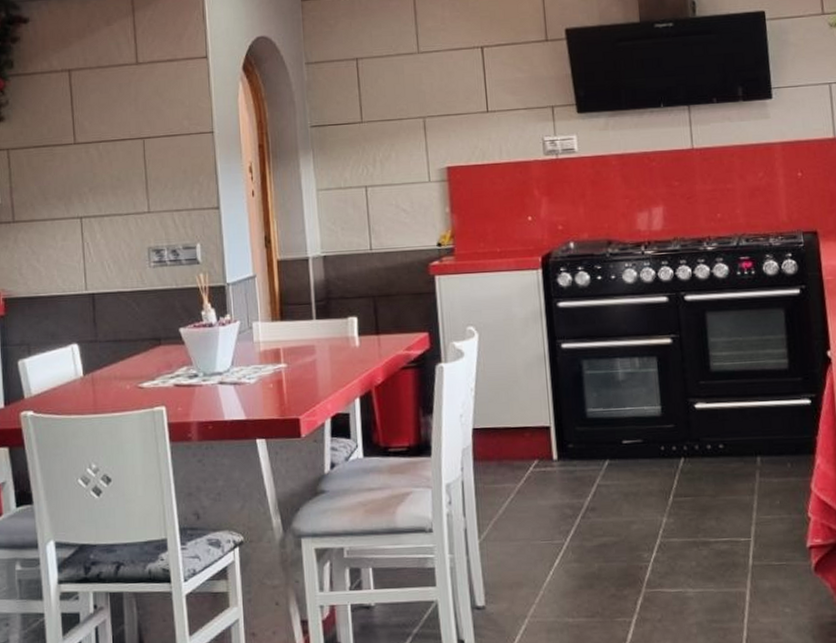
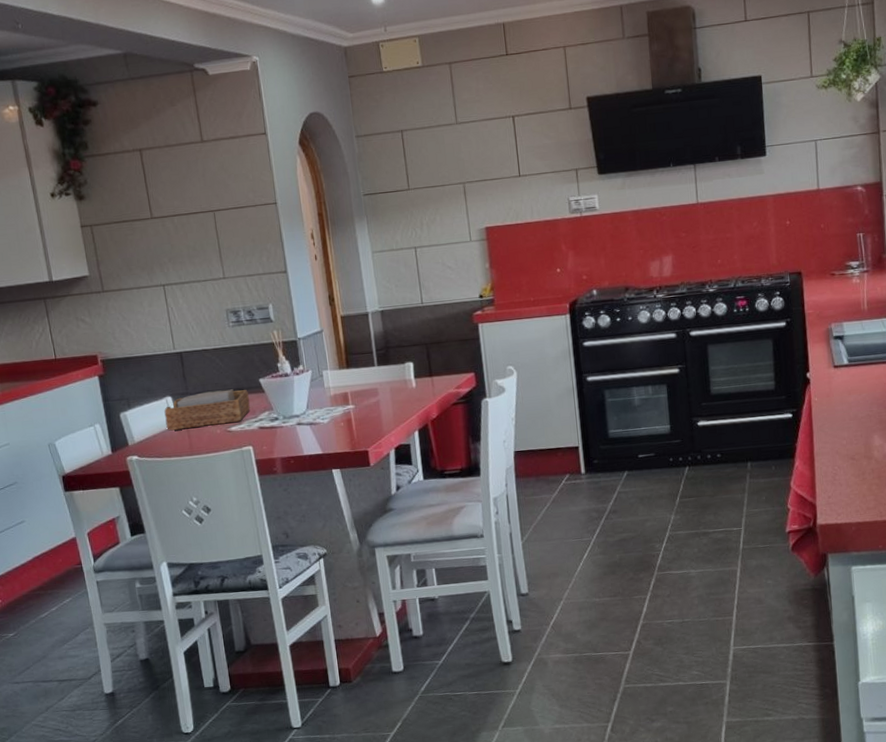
napkin holder: none [68,338,166,384] -> present [164,389,250,431]

